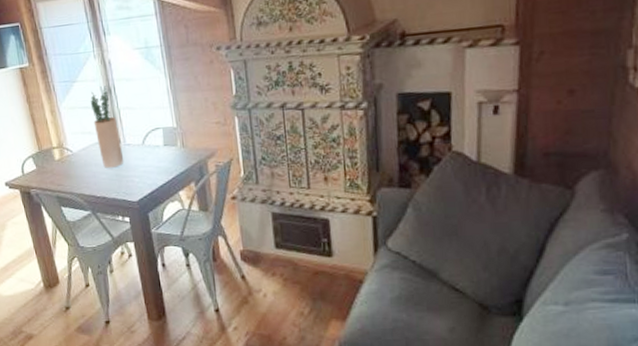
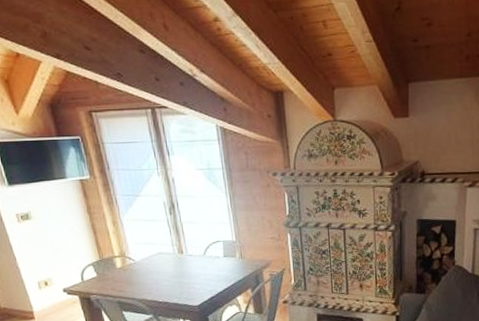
vase: present [90,86,124,169] -> none [153,201,186,277]

